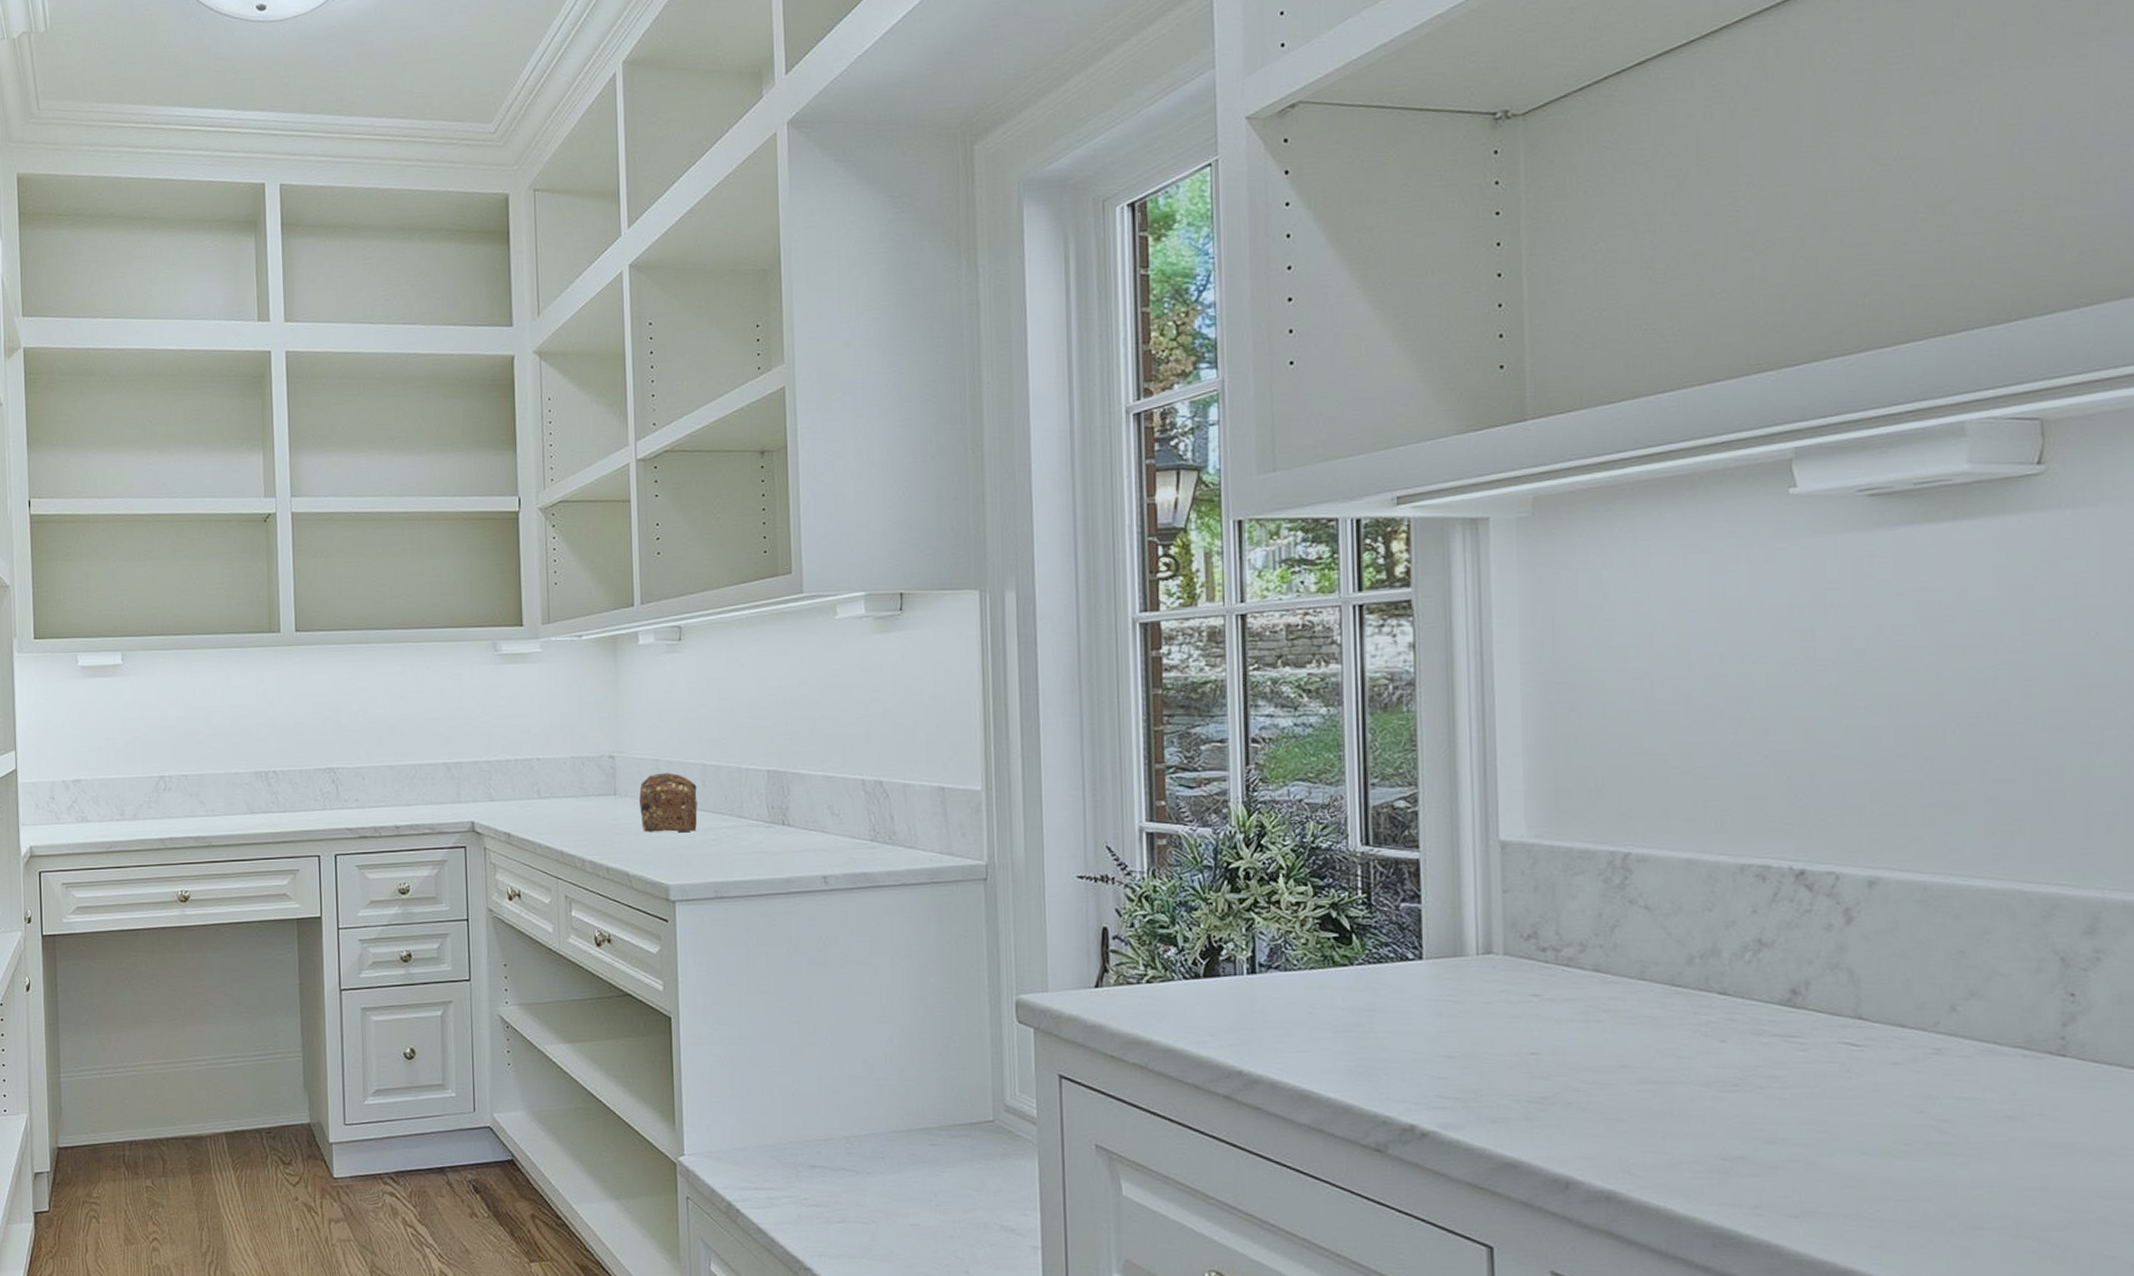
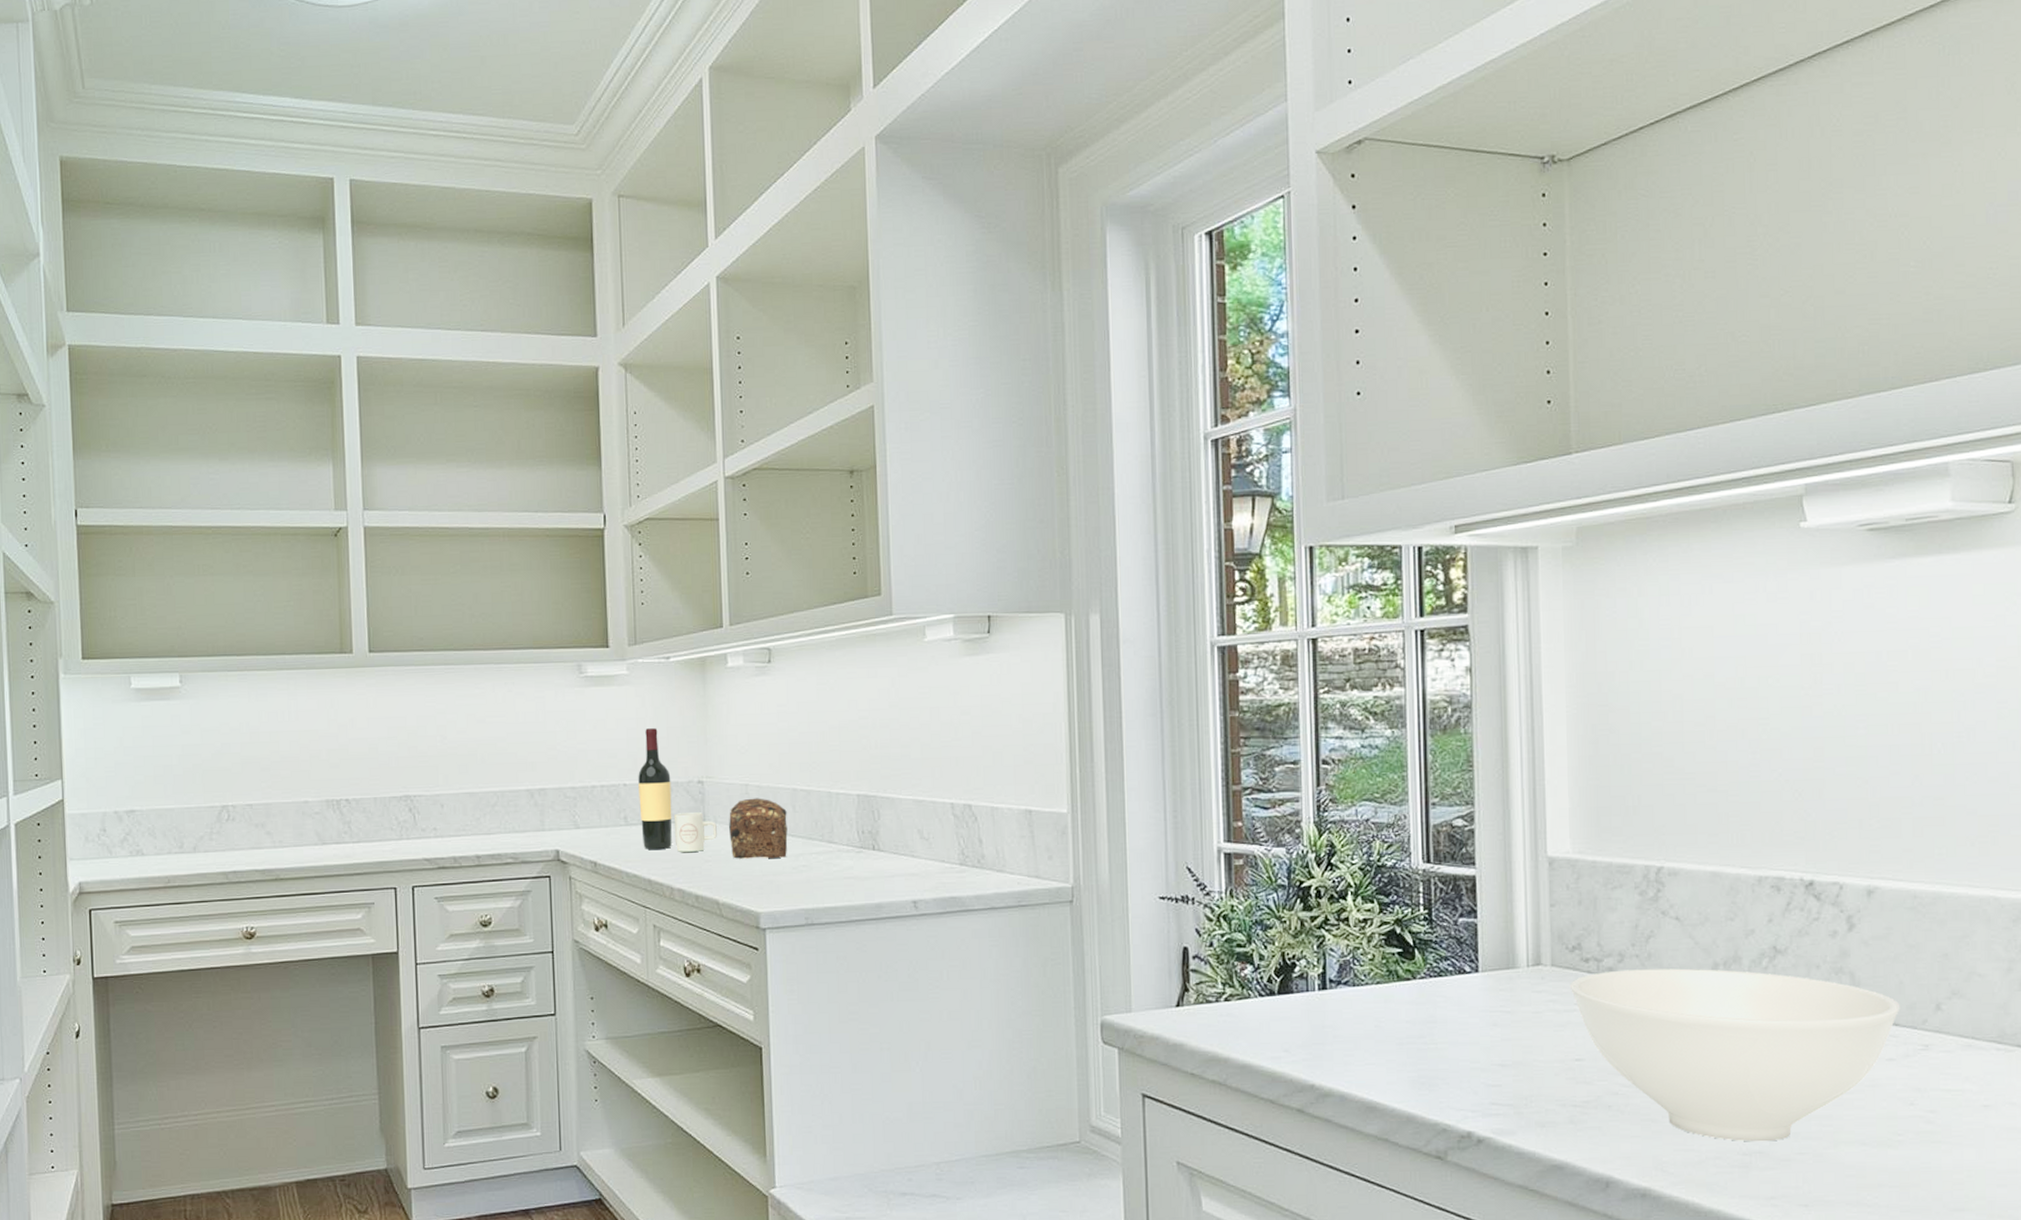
wine bottle: none [551,704,584,822] -> present [638,728,673,849]
mug: none [585,786,629,825] -> present [674,812,718,852]
bowl: none [1524,960,1908,1147] -> present [1569,968,1900,1142]

